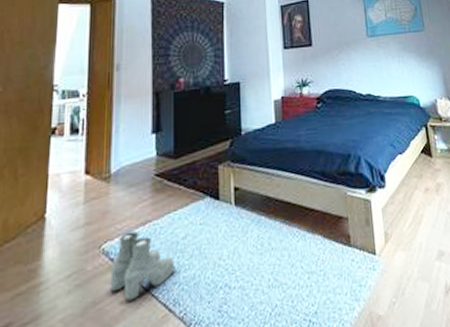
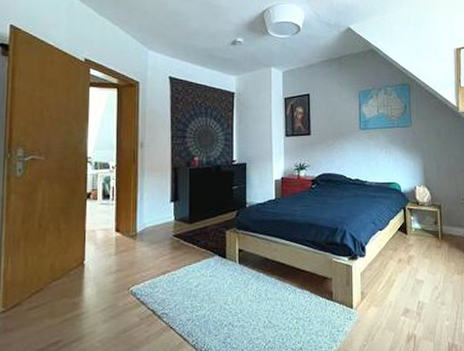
boots: present [110,231,175,302] -> none [137,278,189,331]

